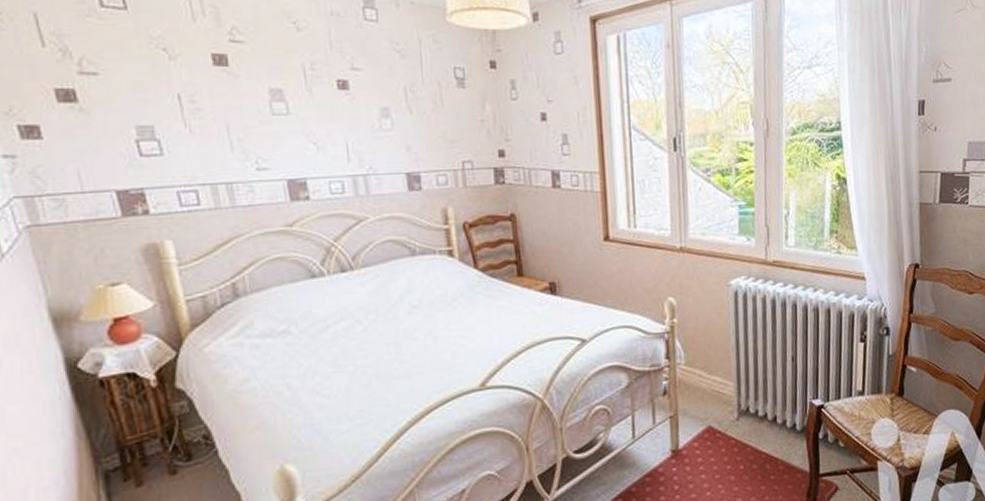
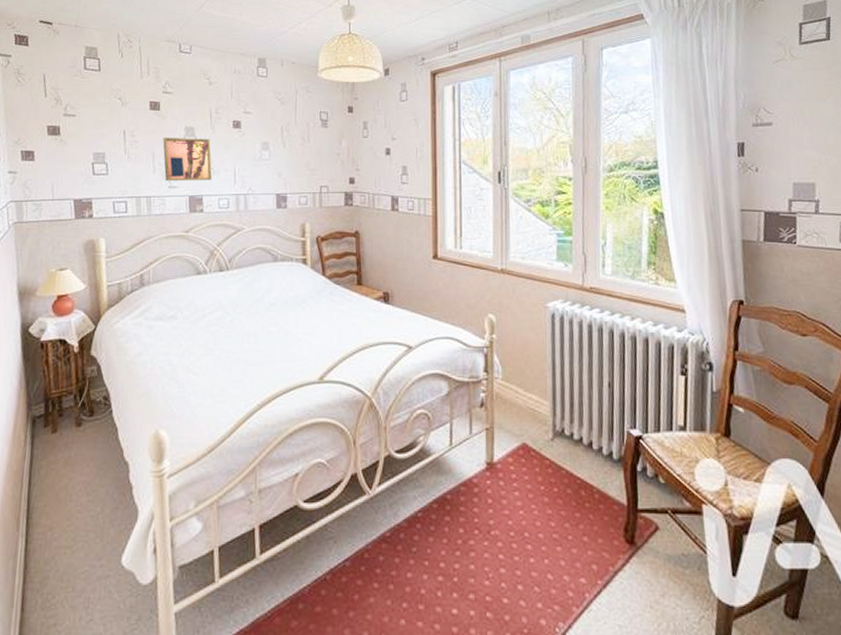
wall art: none [239,102,317,162] -> present [163,137,213,182]

